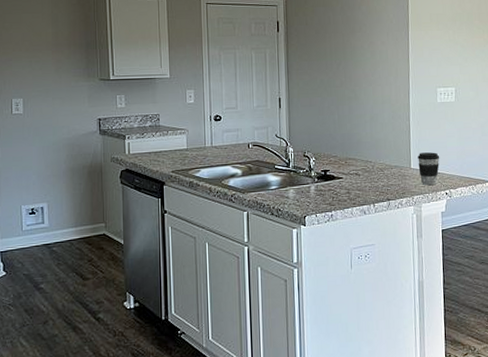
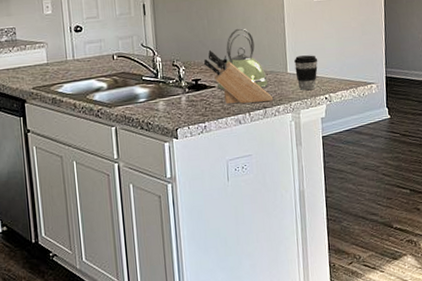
knife block: none [332,143,397,195] -> present [203,49,274,104]
kettle: none [344,124,393,182] -> present [216,28,269,91]

